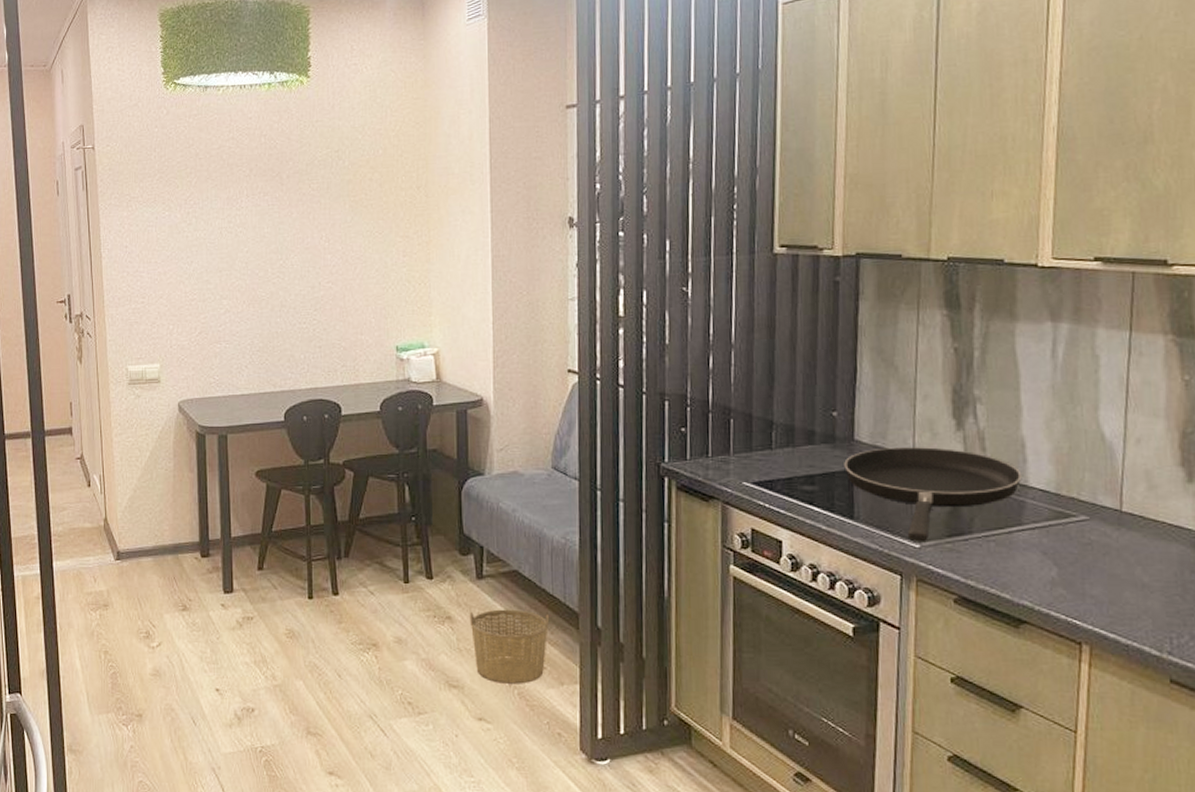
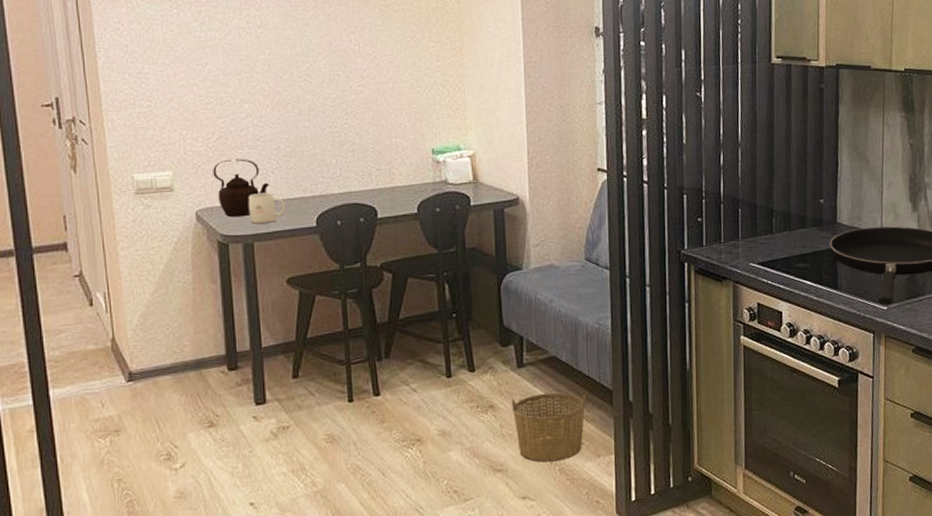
teapot: none [194,353,244,410] -> present [213,158,270,218]
mug: none [223,386,257,416] -> present [248,193,286,224]

